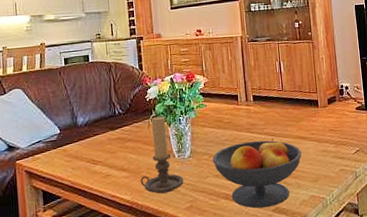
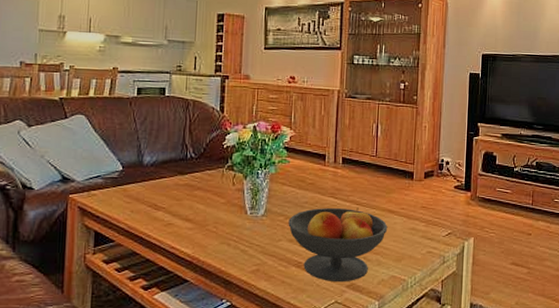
candle holder: present [140,116,184,194] -> none [205,166,254,252]

